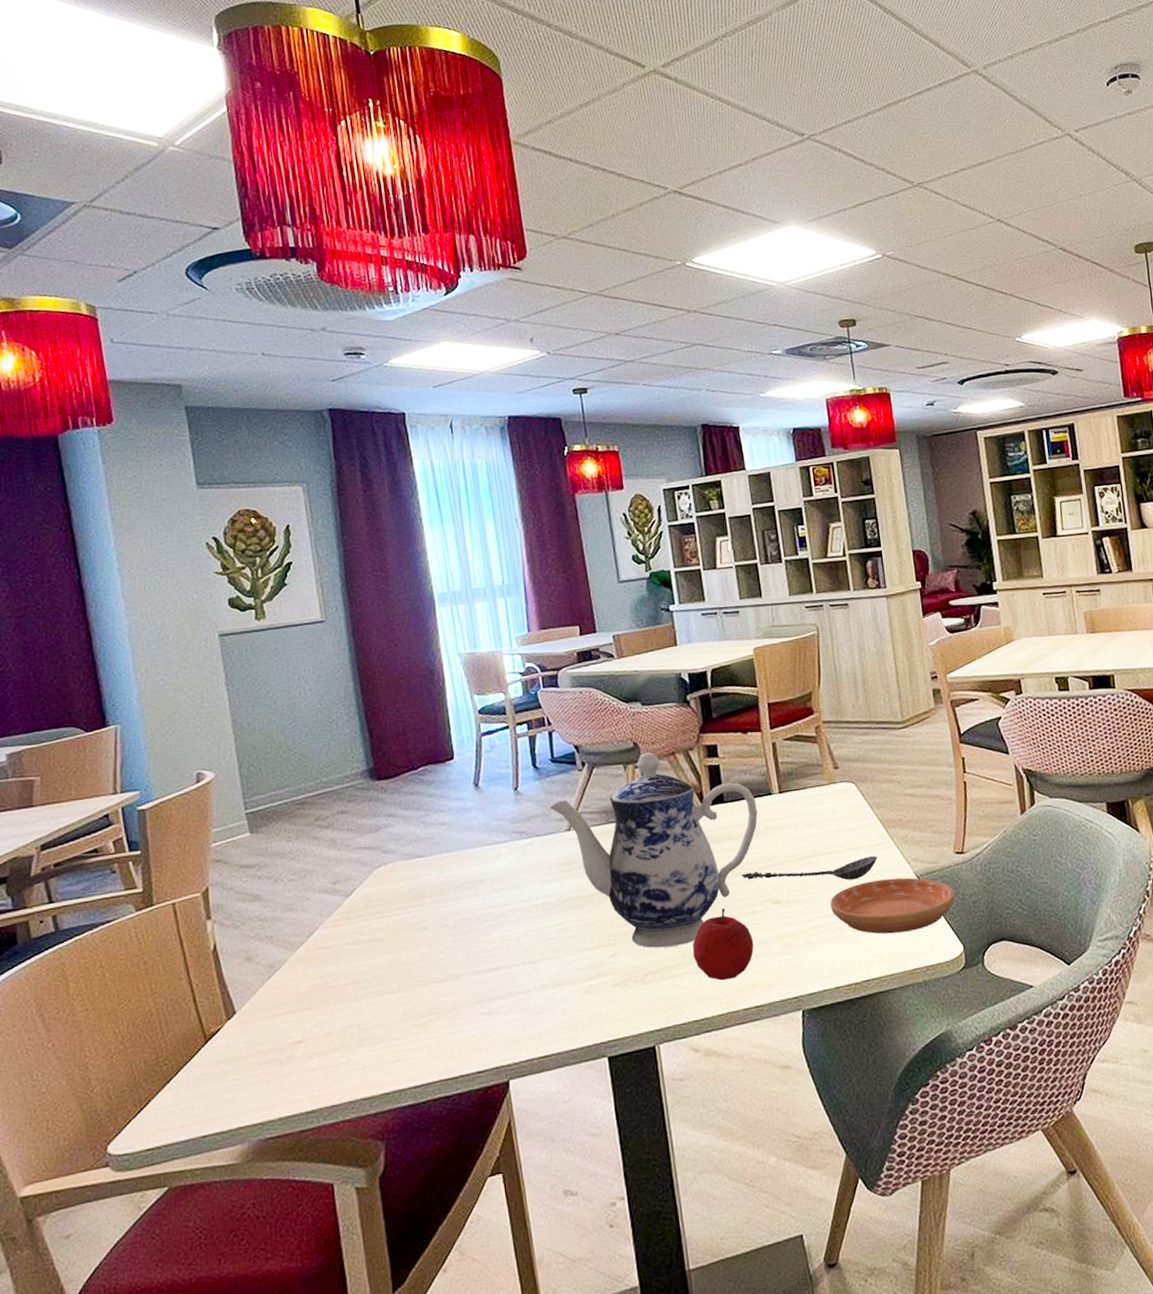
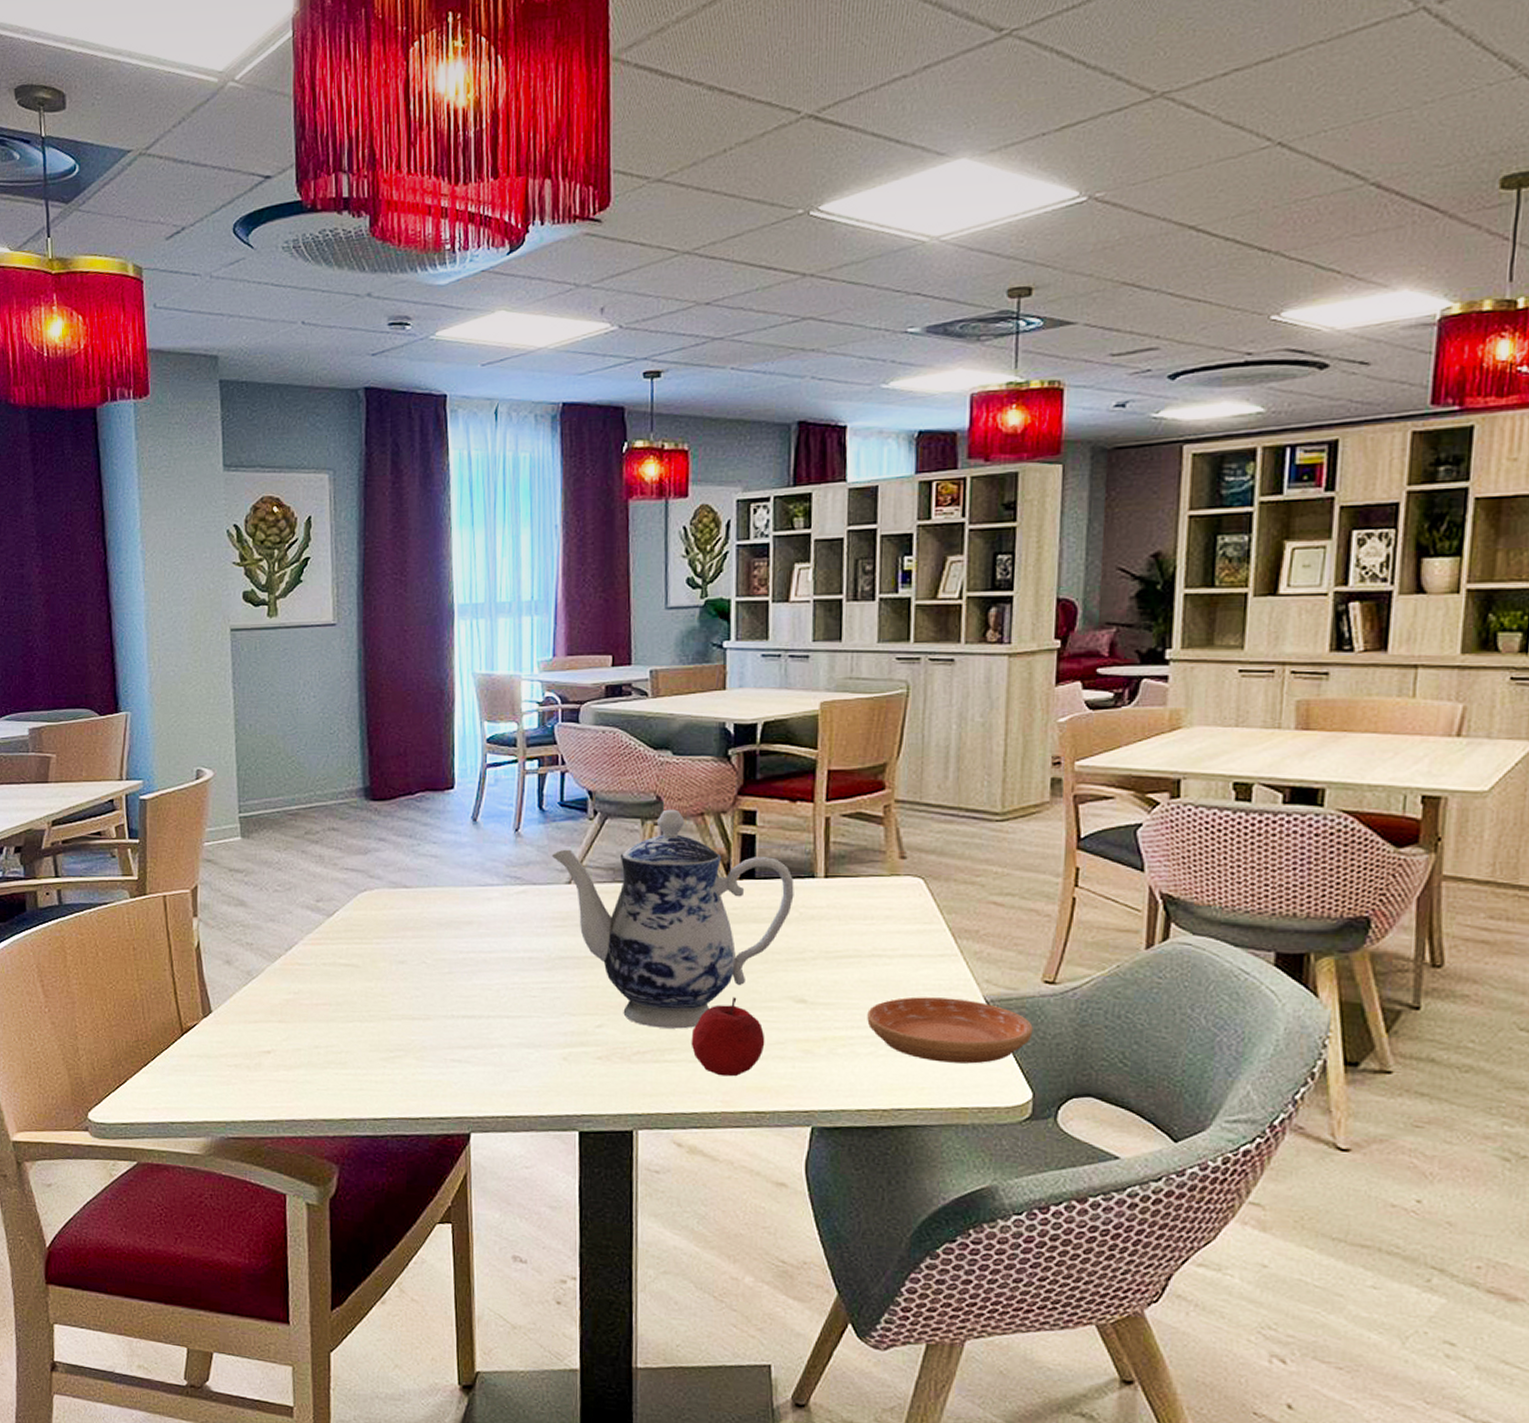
spoon: present [742,855,878,881] -> none [763,962,938,992]

